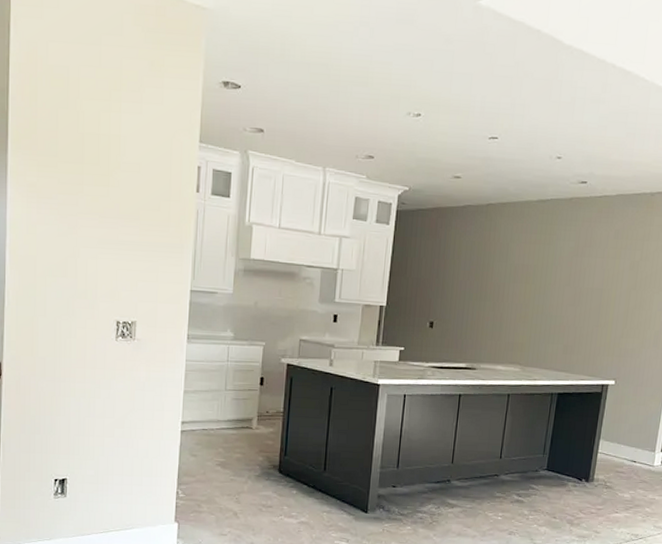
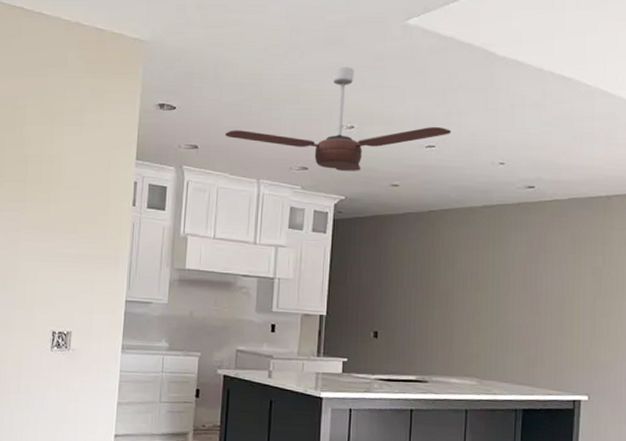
ceiling fan: none [291,48,514,162] -> present [224,66,451,171]

